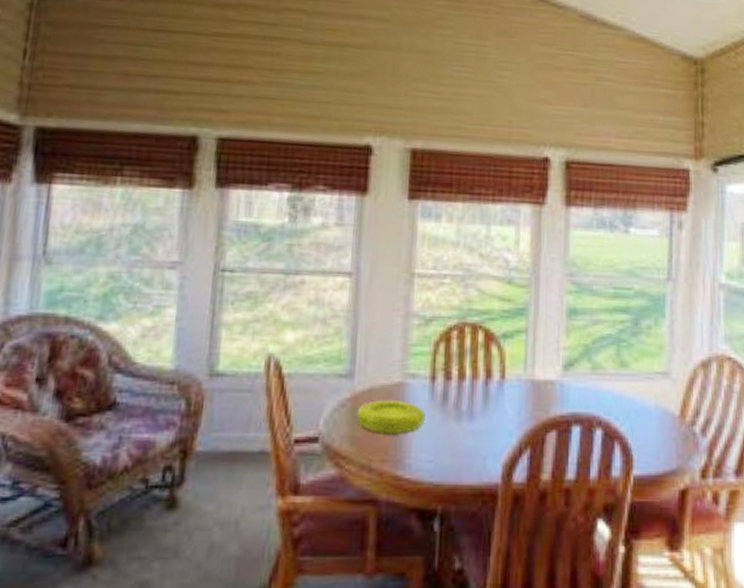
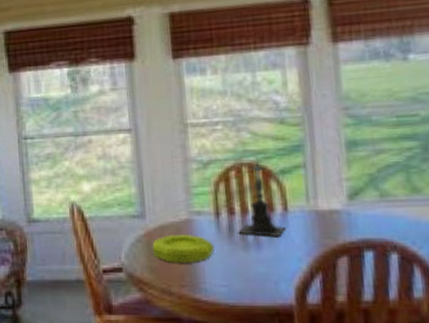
candle holder: none [452,318,502,408] -> present [238,158,287,237]

